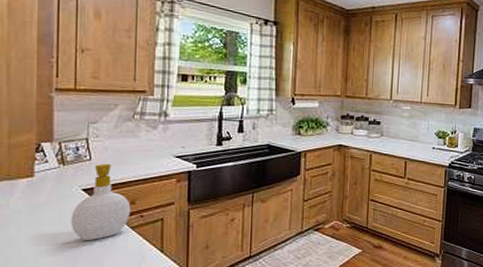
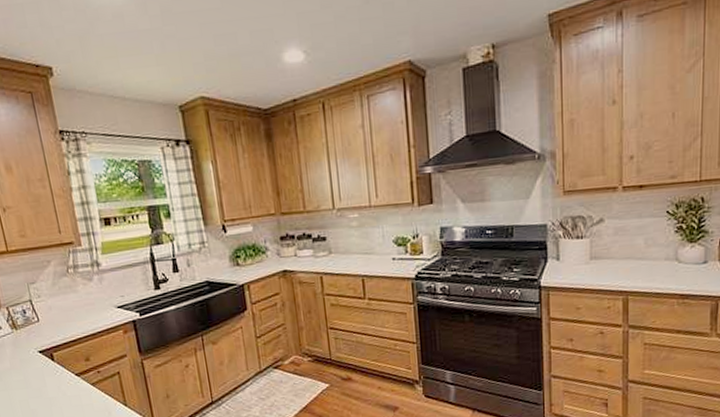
soap bottle: present [70,163,131,241] -> none [35,322,88,402]

